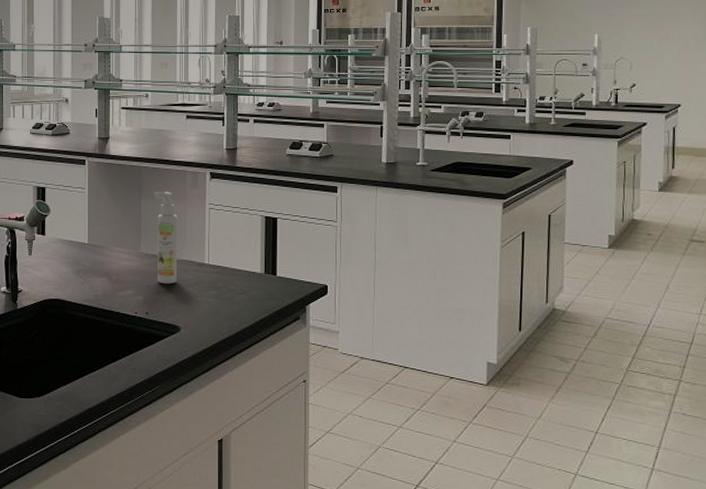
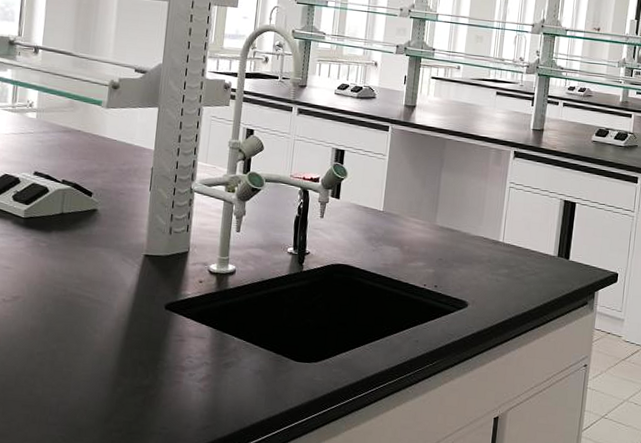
spray bottle: present [153,191,178,284] -> none [450,165,477,259]

